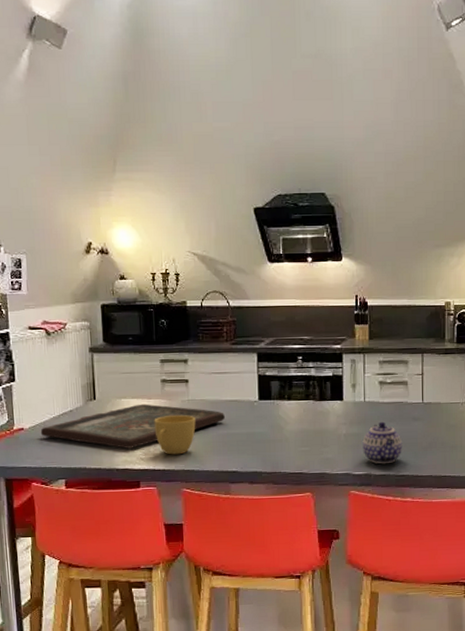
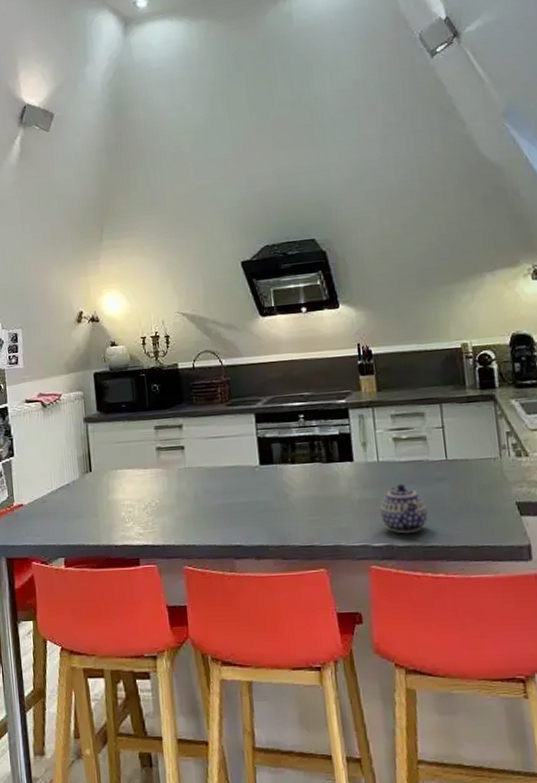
board game: present [40,403,225,449] -> none [39,474,225,523]
cup: present [154,414,196,455] -> none [151,484,195,529]

